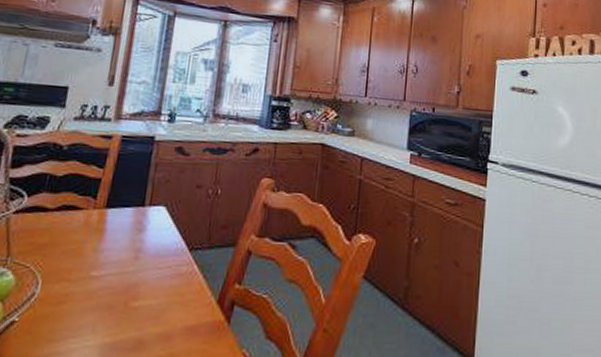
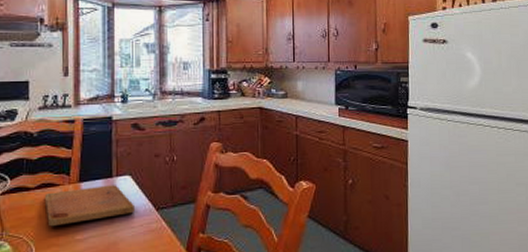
cutting board: none [61,214,165,258] -> present [44,185,134,227]

